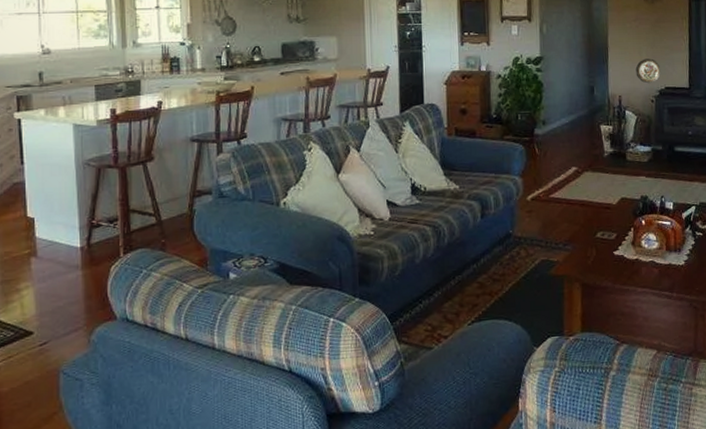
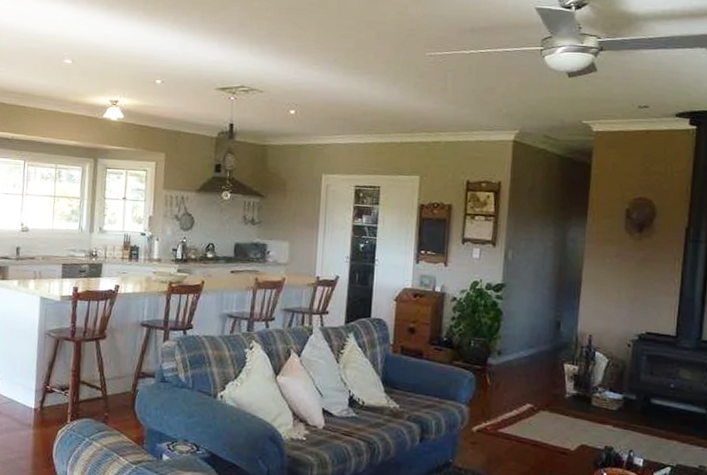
decorative plate: present [635,58,662,84] -> none [612,298,643,326]

